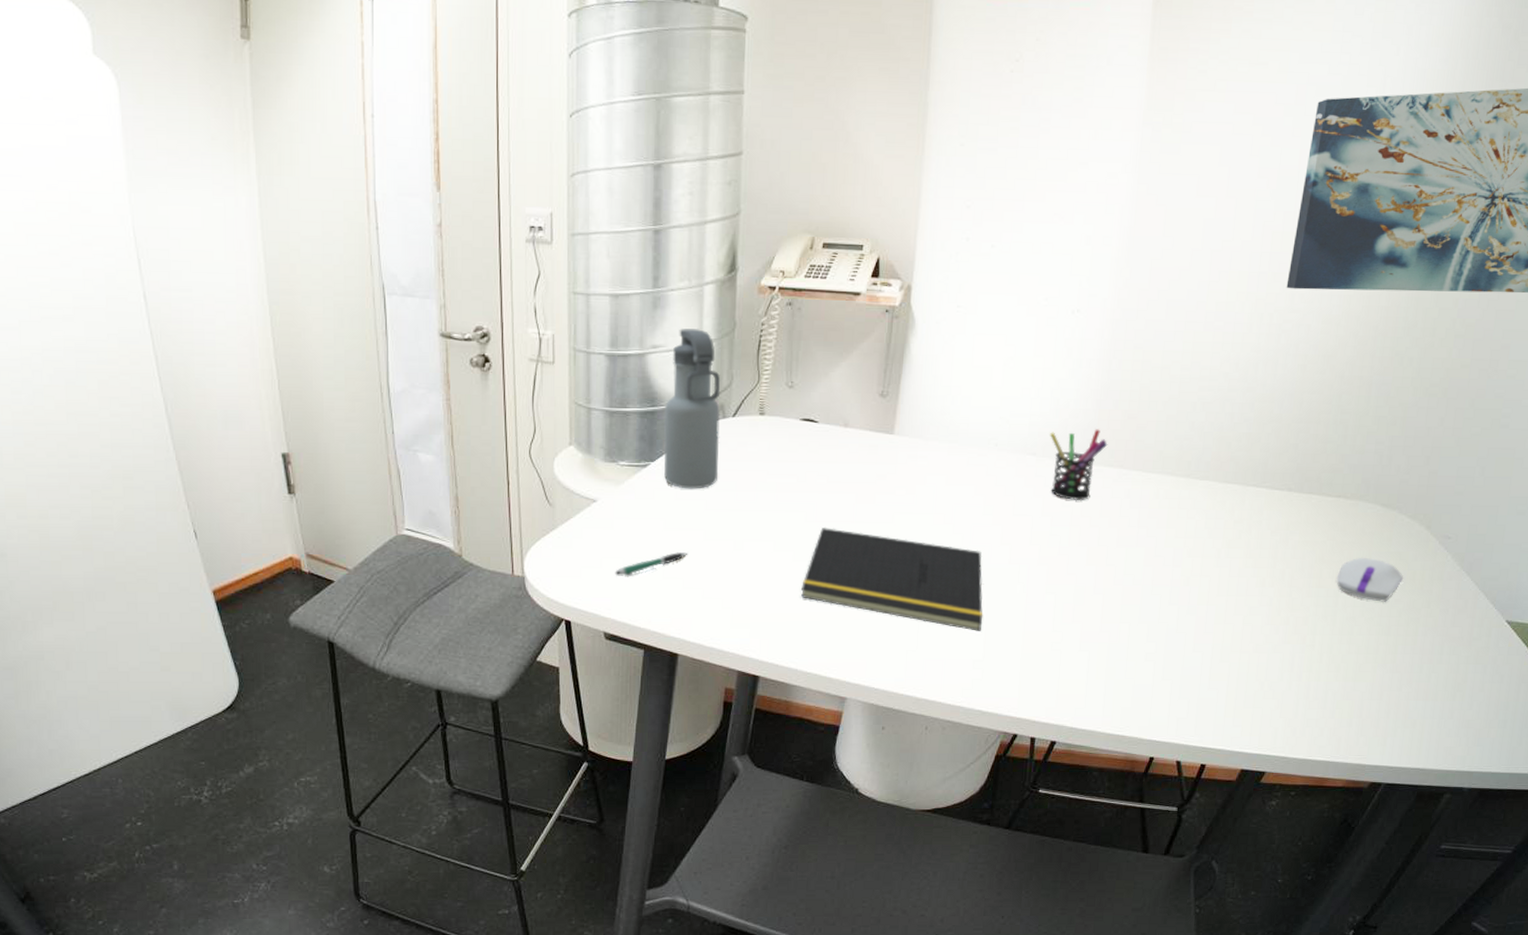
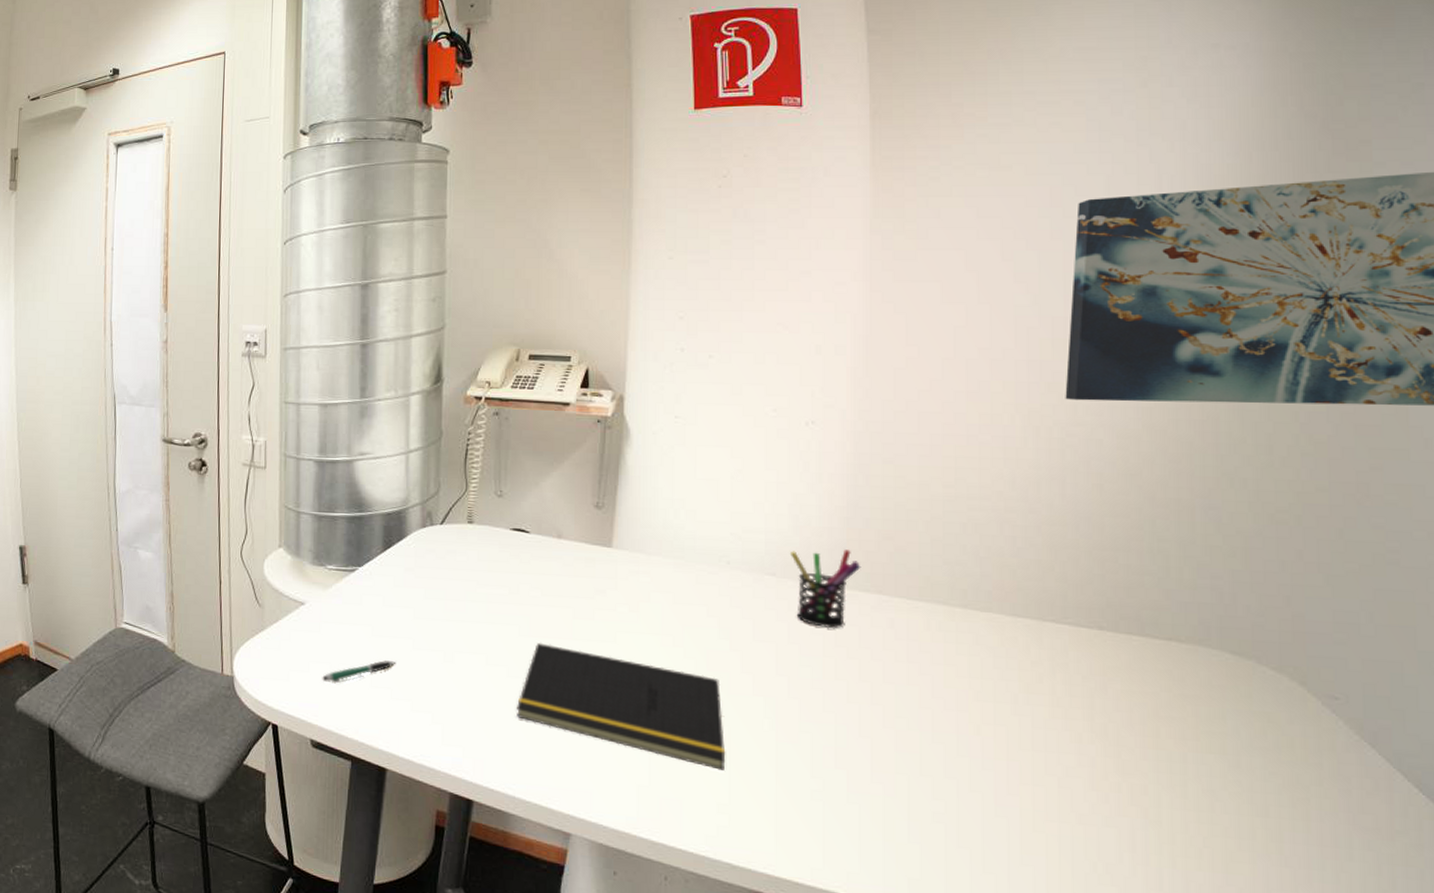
water bottle: present [664,328,721,489] -> none [371,436,428,597]
computer mouse: present [1336,557,1403,603] -> none [1180,714,1276,775]

